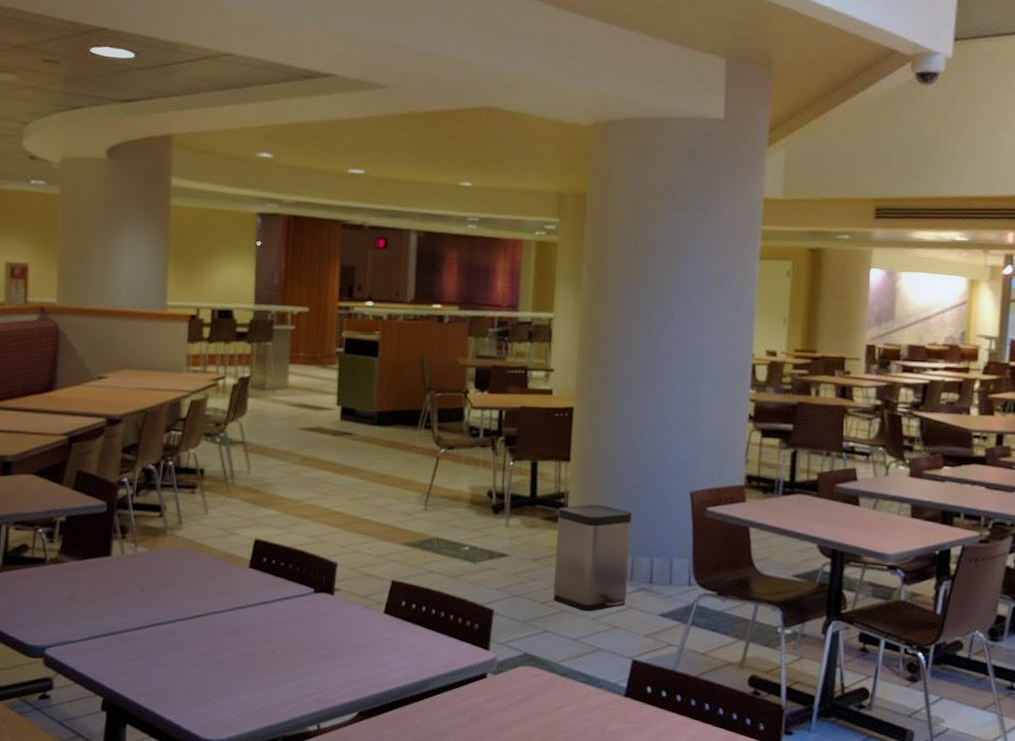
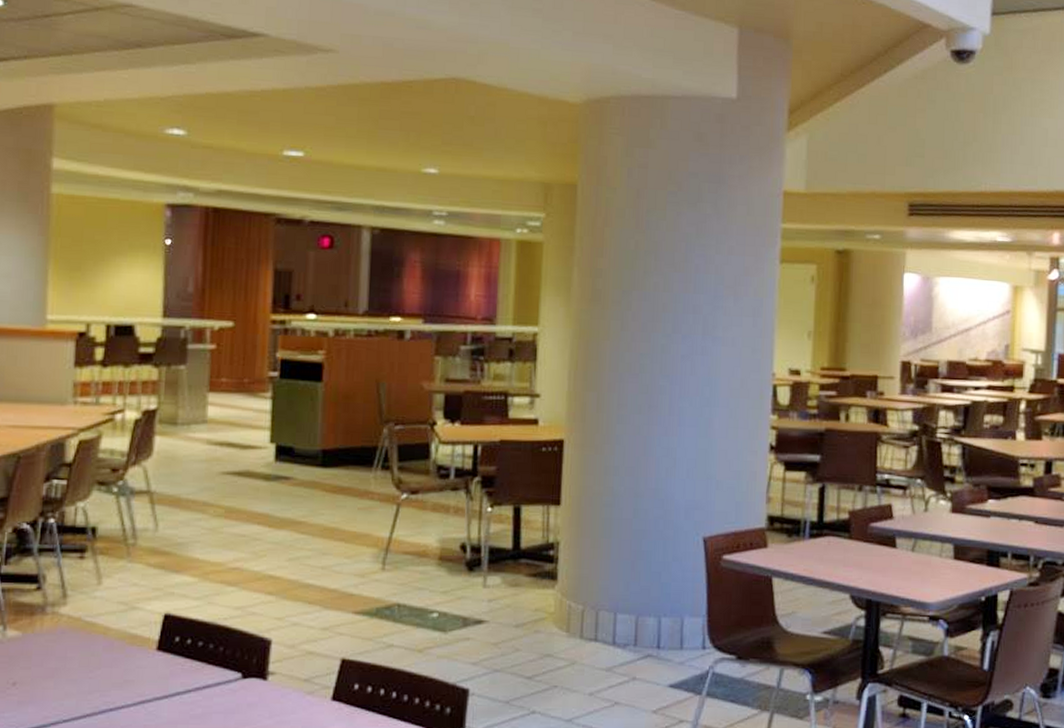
pedal bin: present [553,504,632,612] -> none [541,555,635,686]

